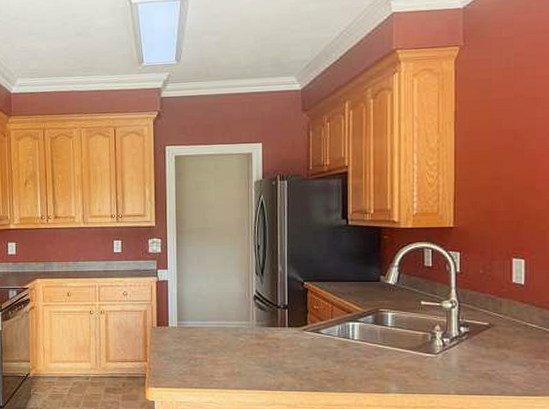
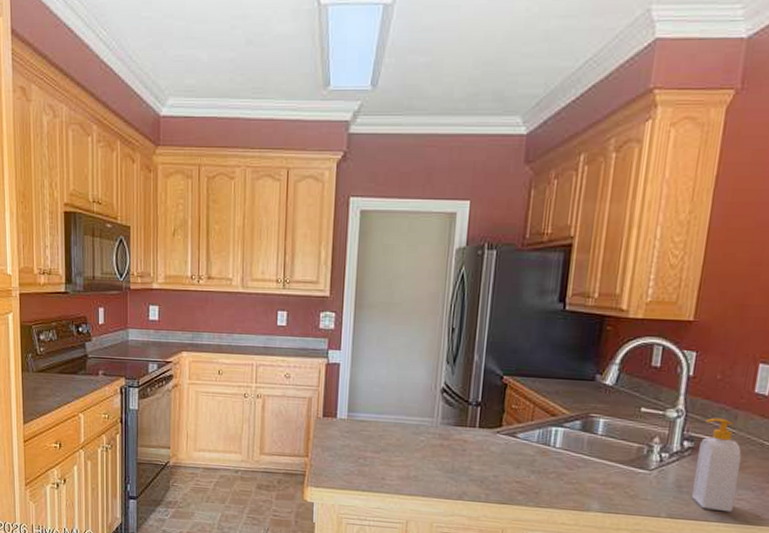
soap bottle: none [474,306,510,386] -> present [692,418,742,513]

